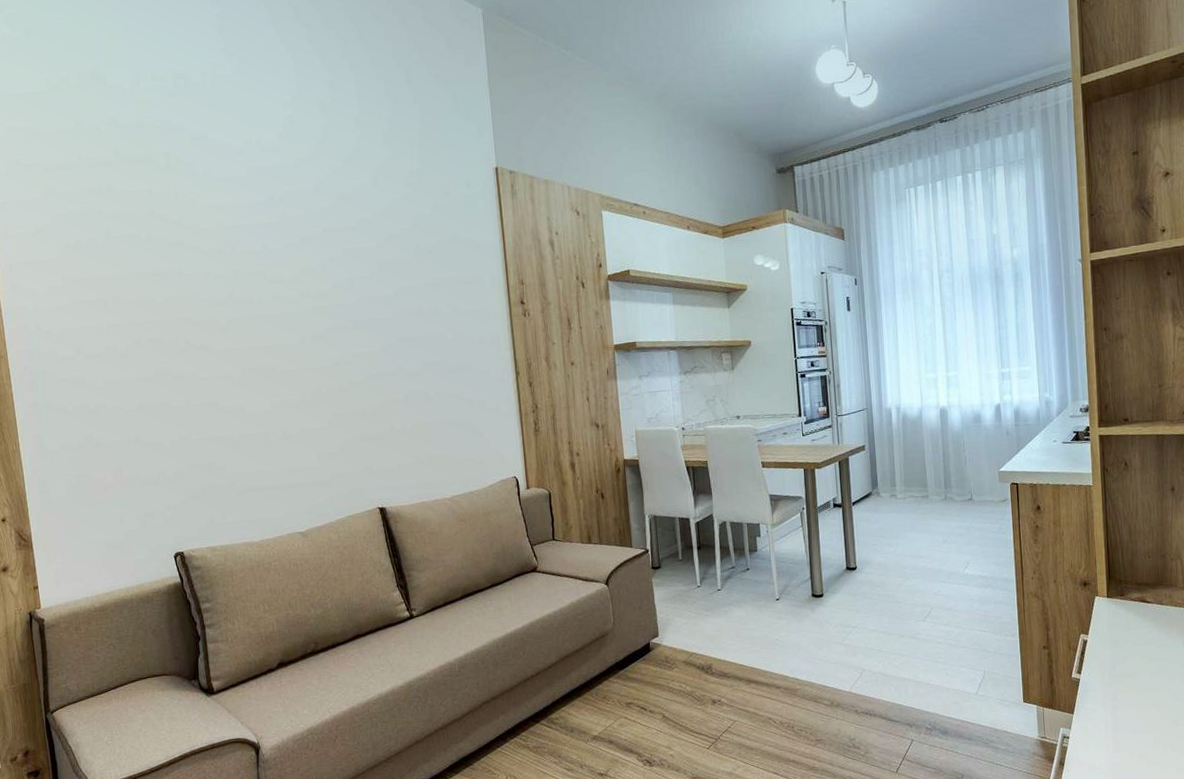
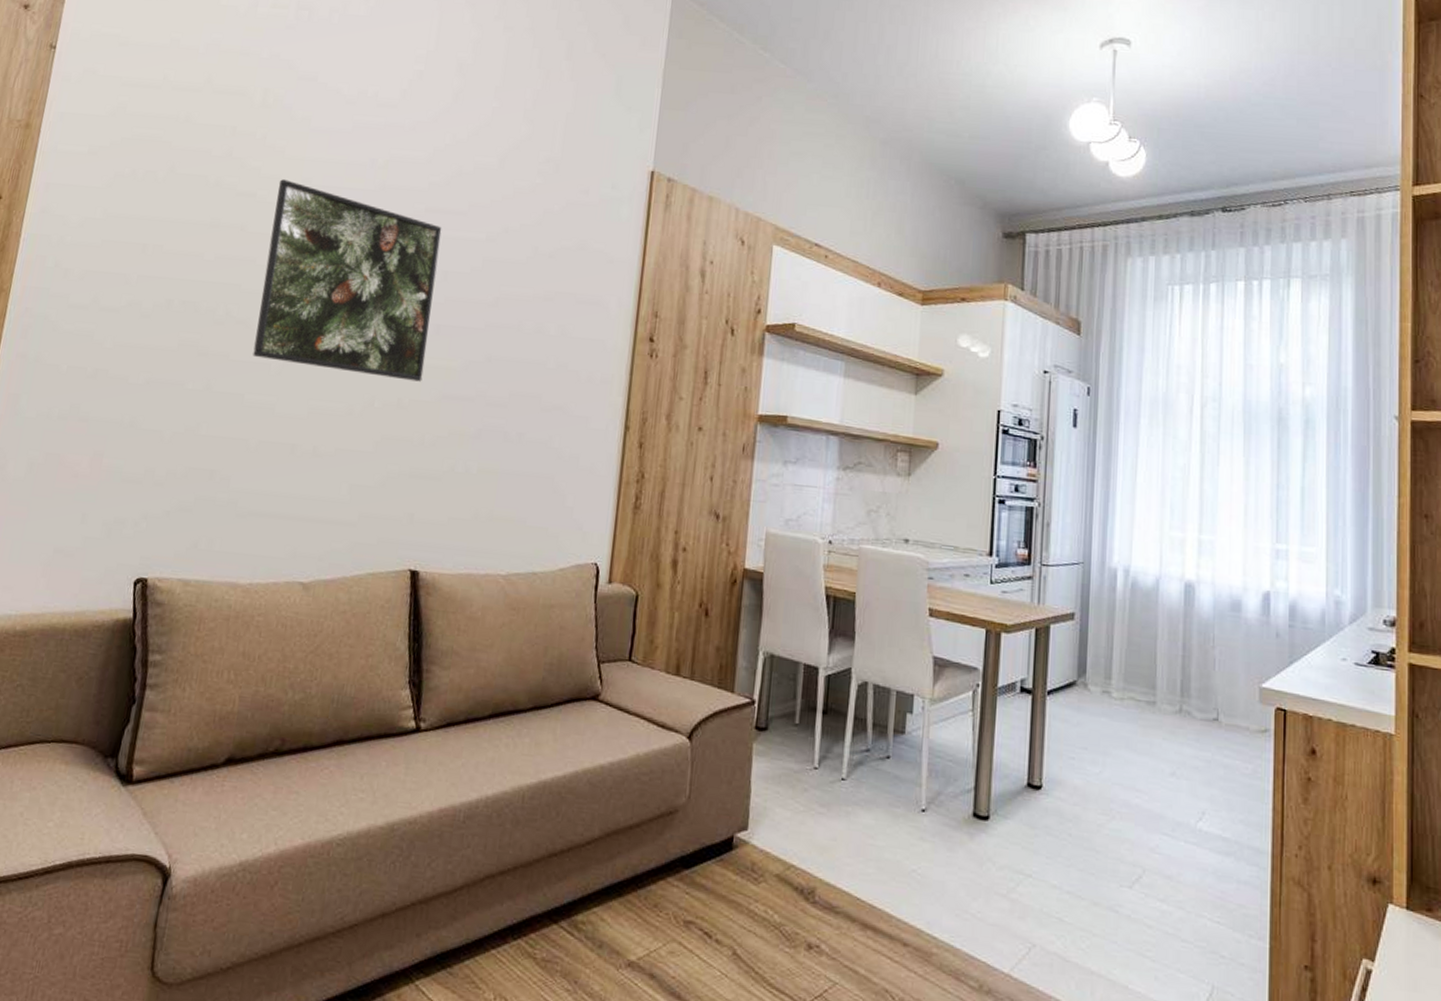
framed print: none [199,226,353,373] -> present [253,179,442,382]

